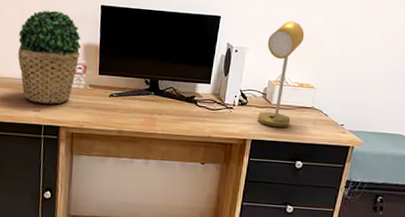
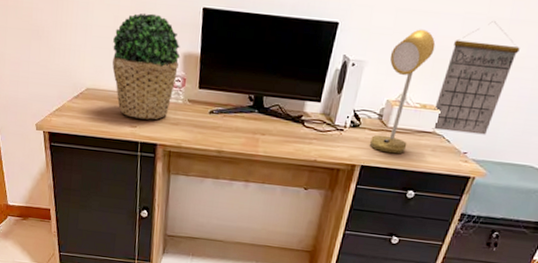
calendar: none [310,14,375,109] -> present [432,21,520,135]

